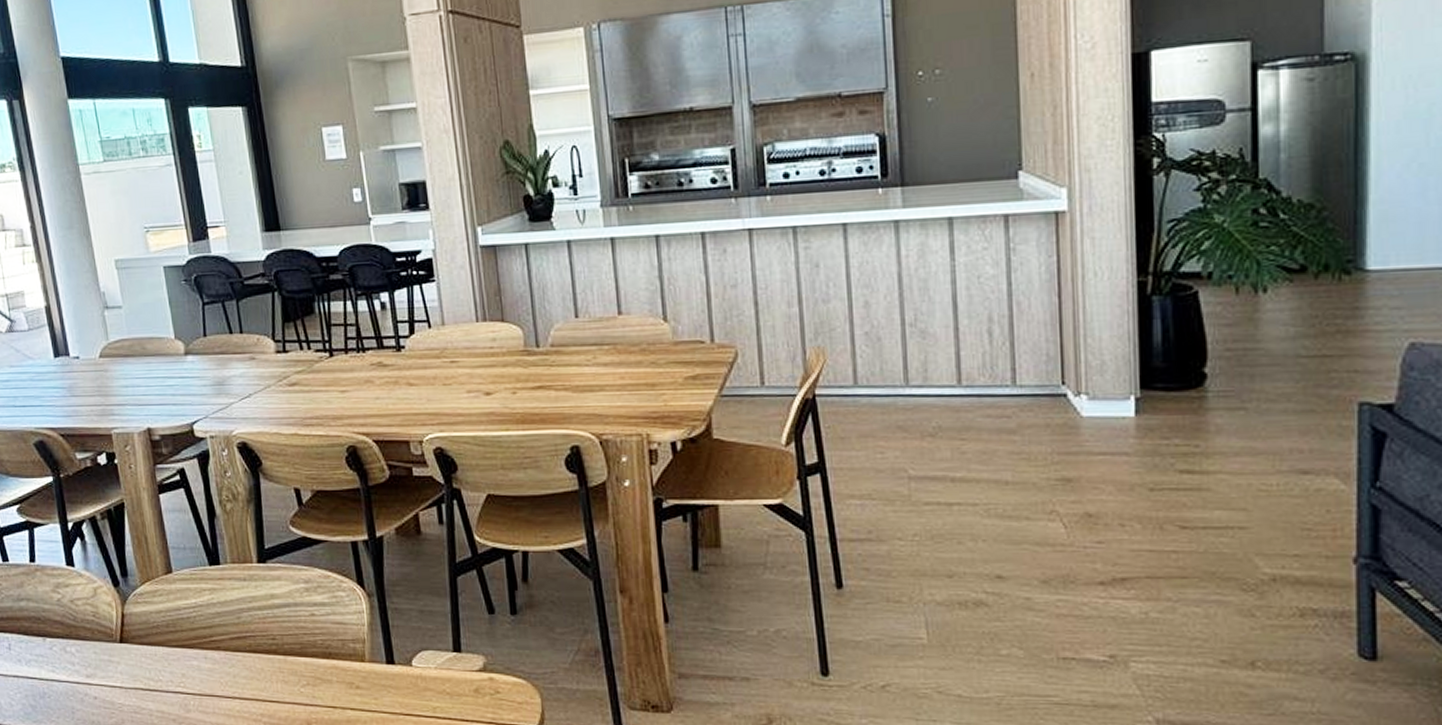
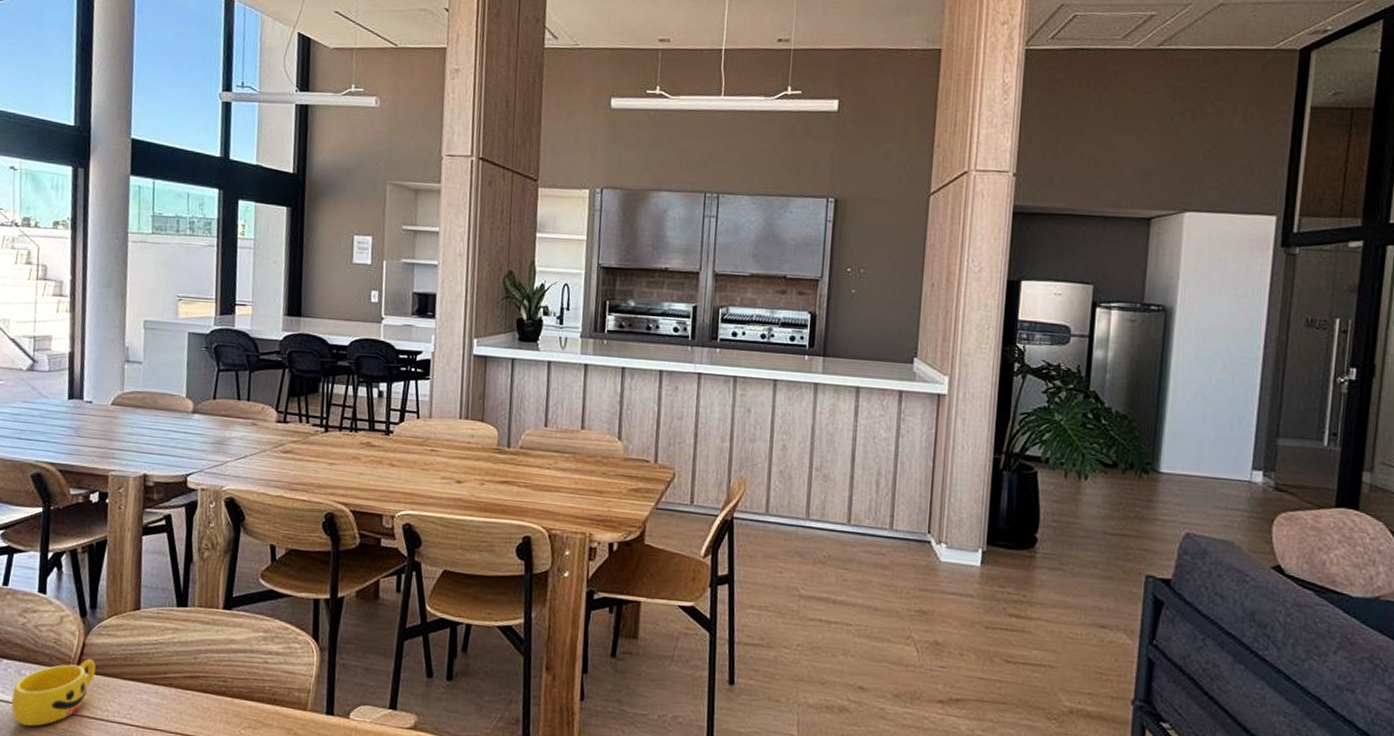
cup: none [62,628,141,703] -> present [11,658,97,726]

